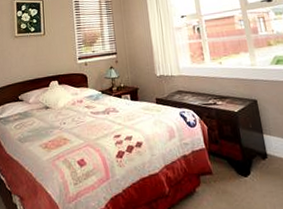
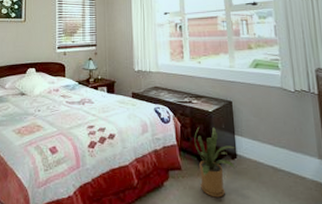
house plant: none [222,128,268,201] -> present [194,126,237,198]

